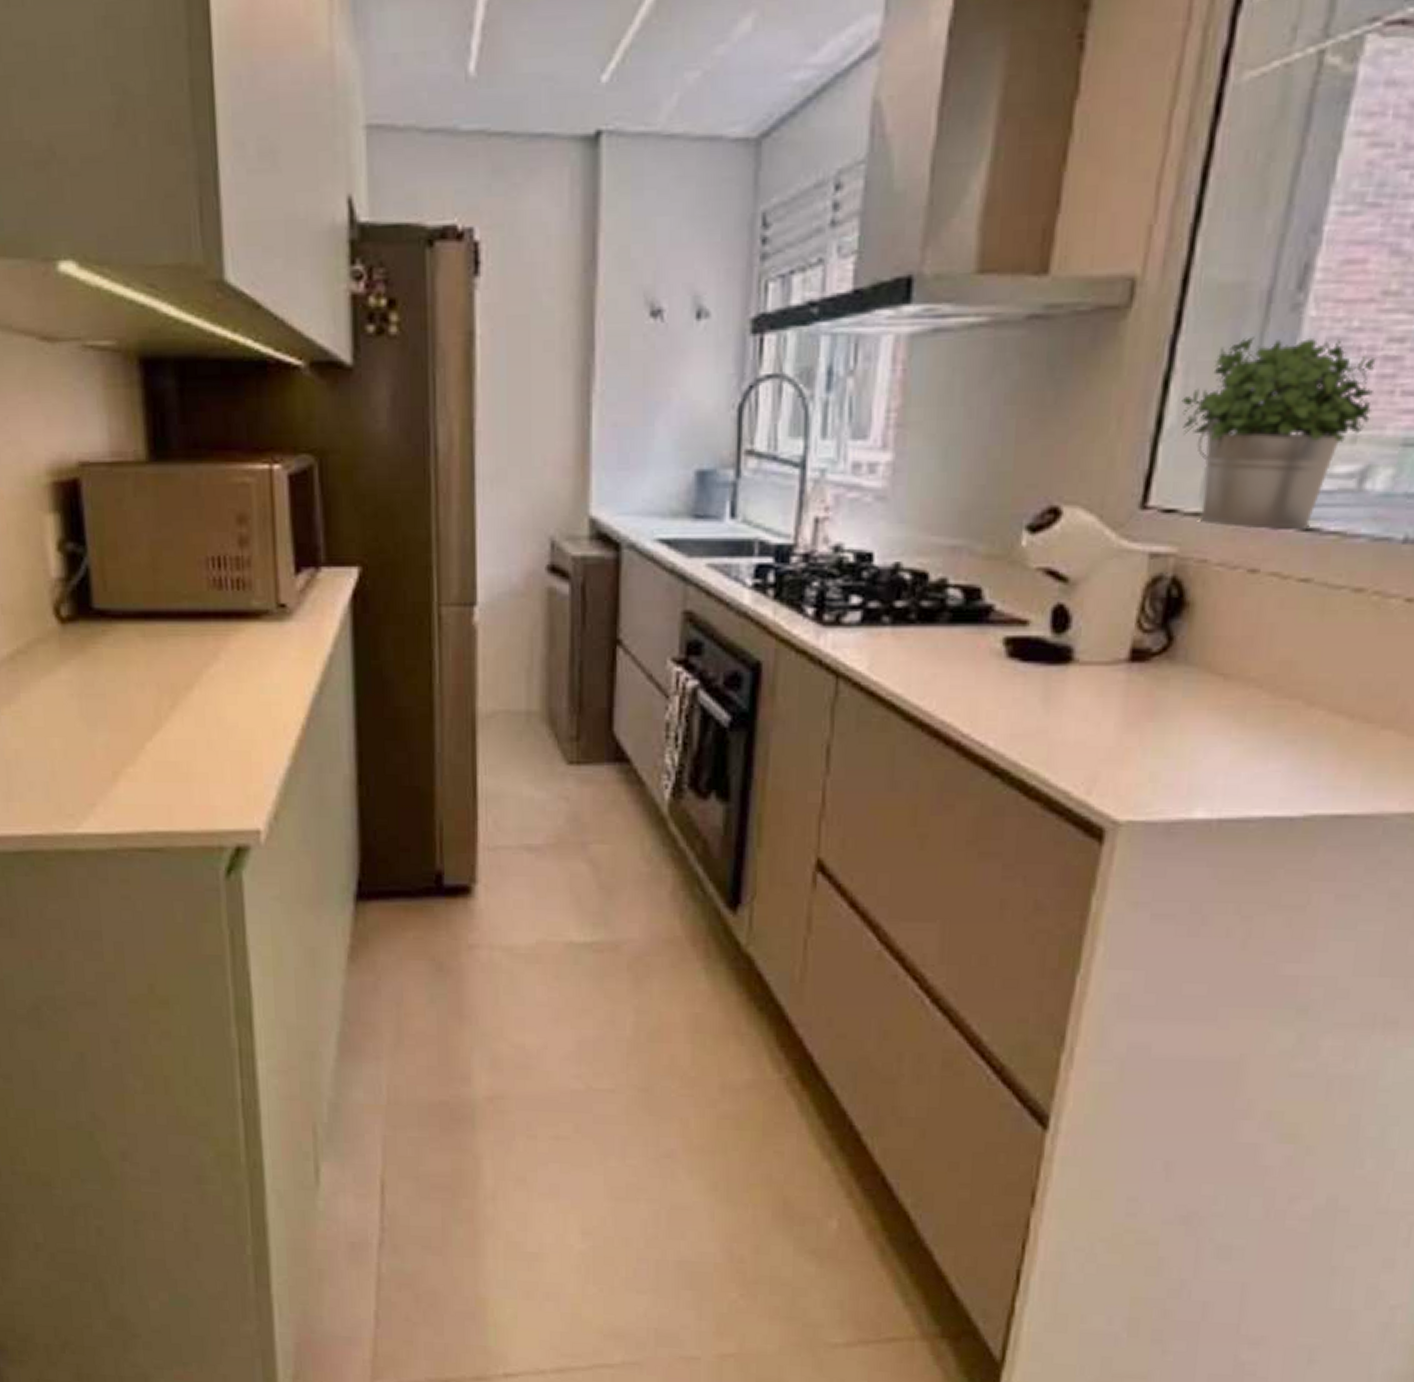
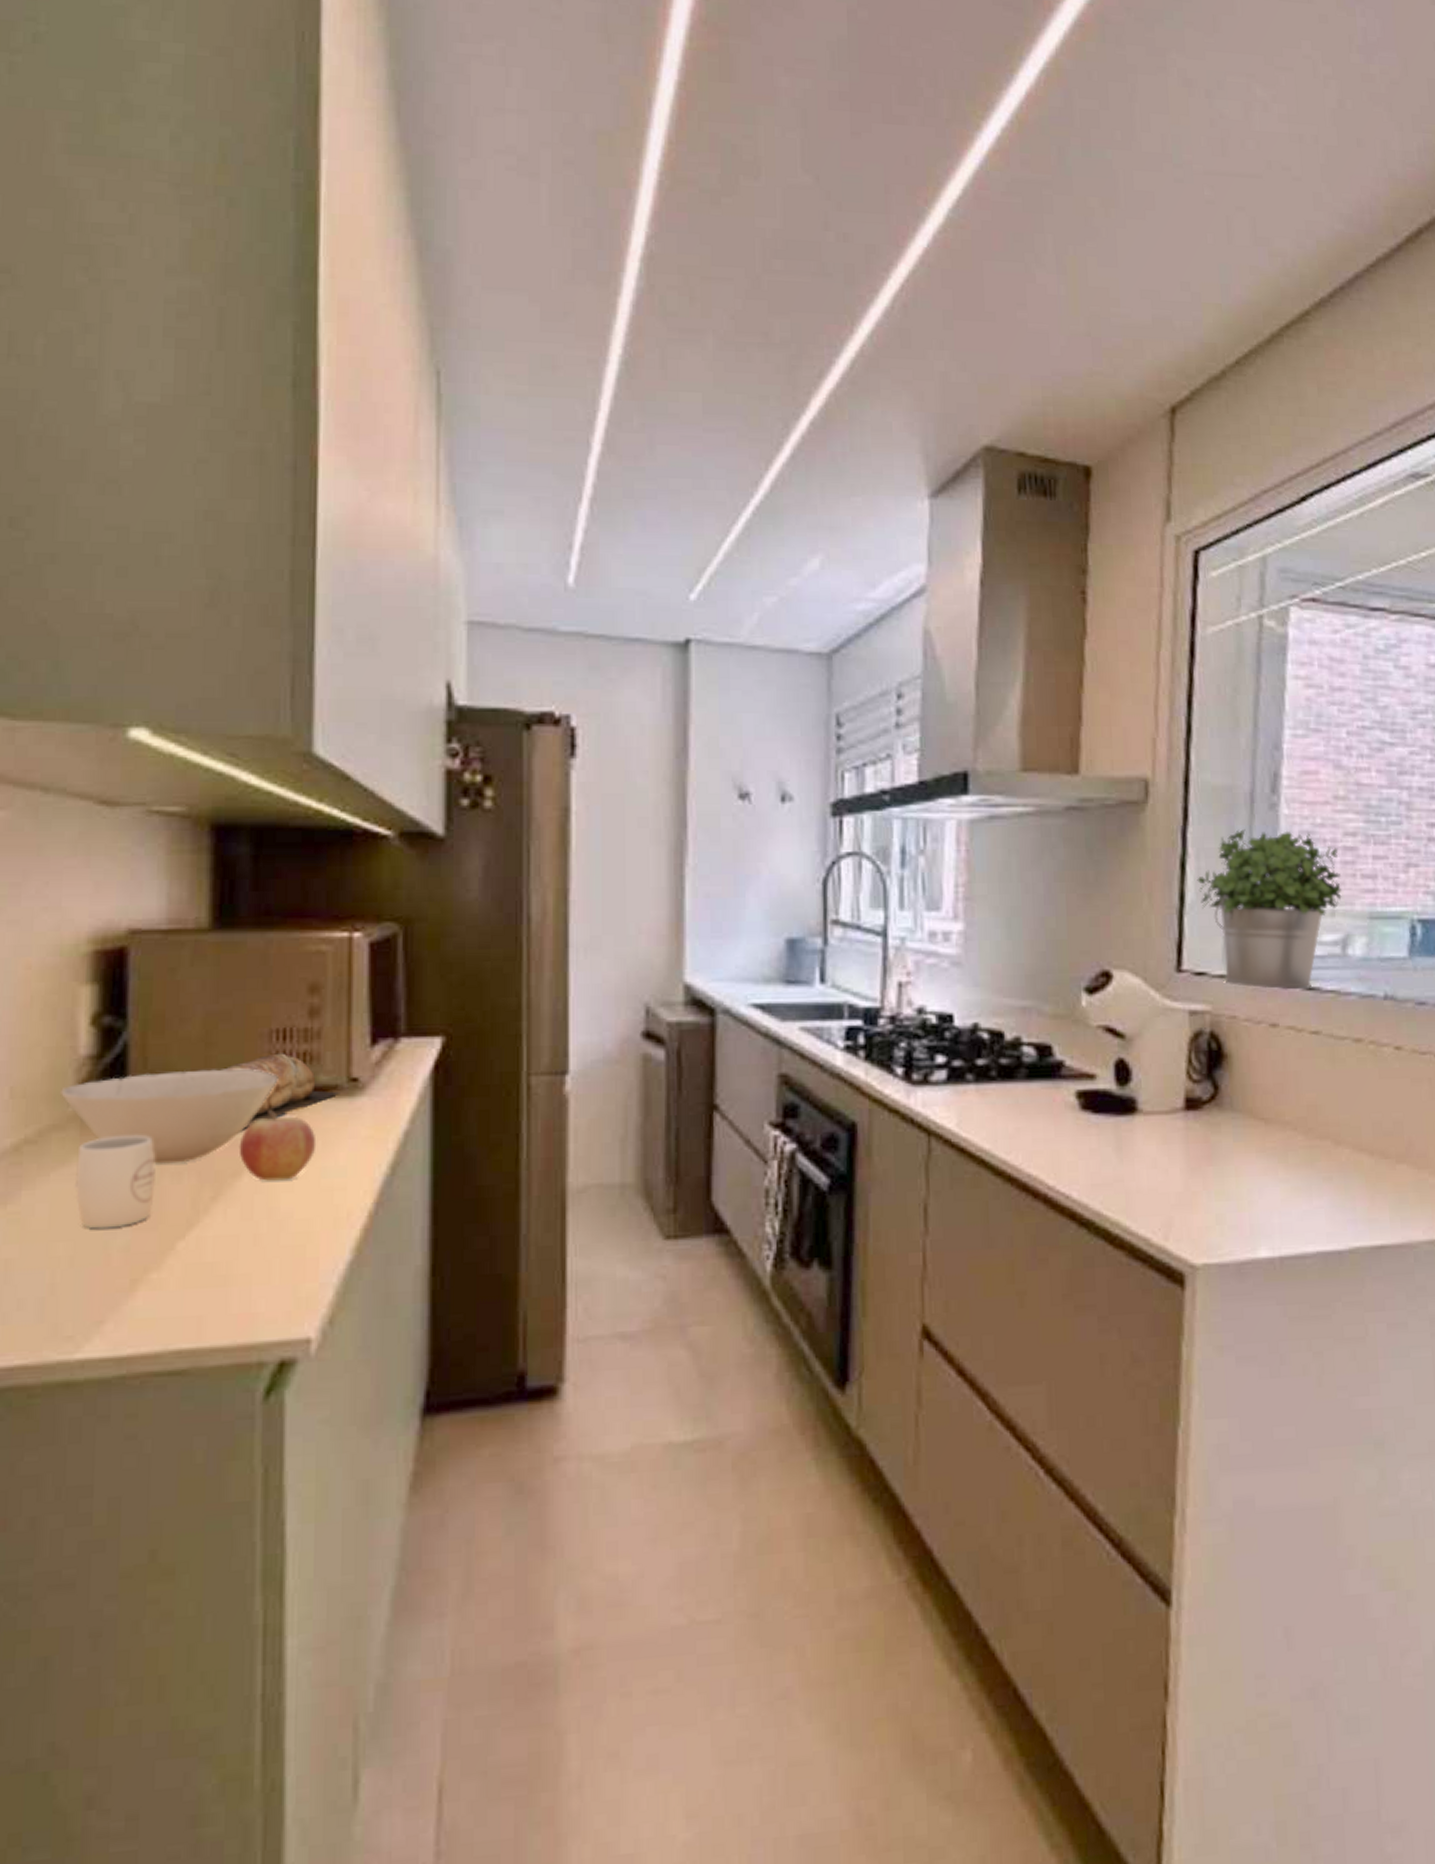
bowl: none [40,593,217,676] -> present [61,1068,279,1164]
mug: none [59,649,124,728] -> present [75,1134,156,1229]
bread loaf: none [170,579,271,647] -> present [224,1053,341,1129]
fruit: none [188,631,254,694] -> present [239,1110,317,1181]

